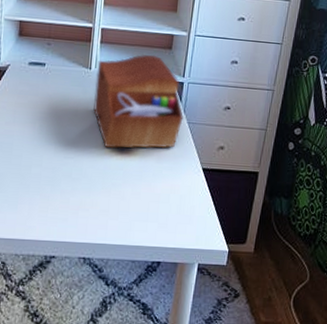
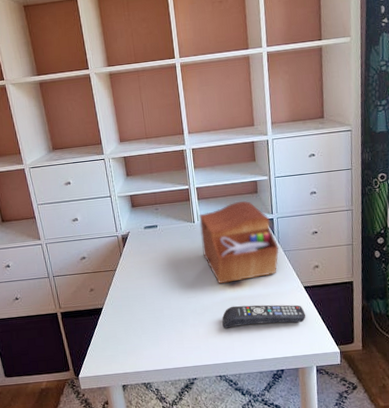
remote control: none [99,176,199,210] -> present [222,304,306,329]

